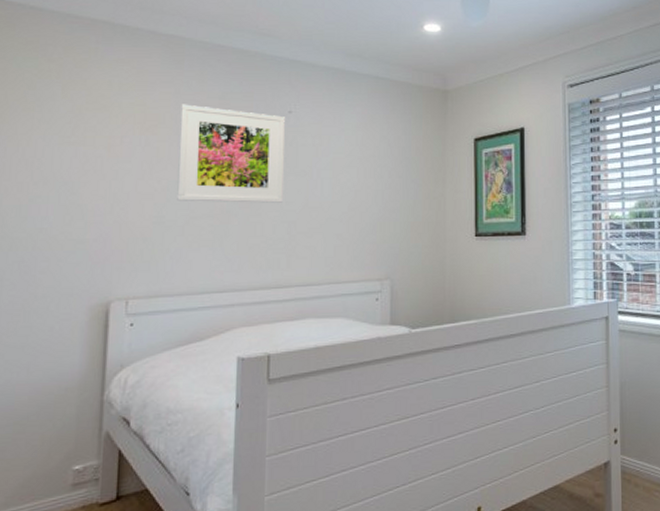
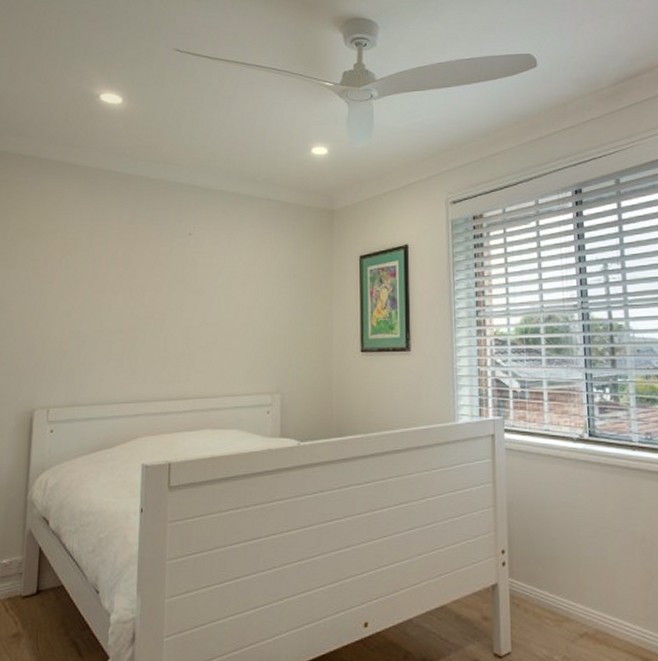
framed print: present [177,104,285,203] -> none [91,229,185,320]

